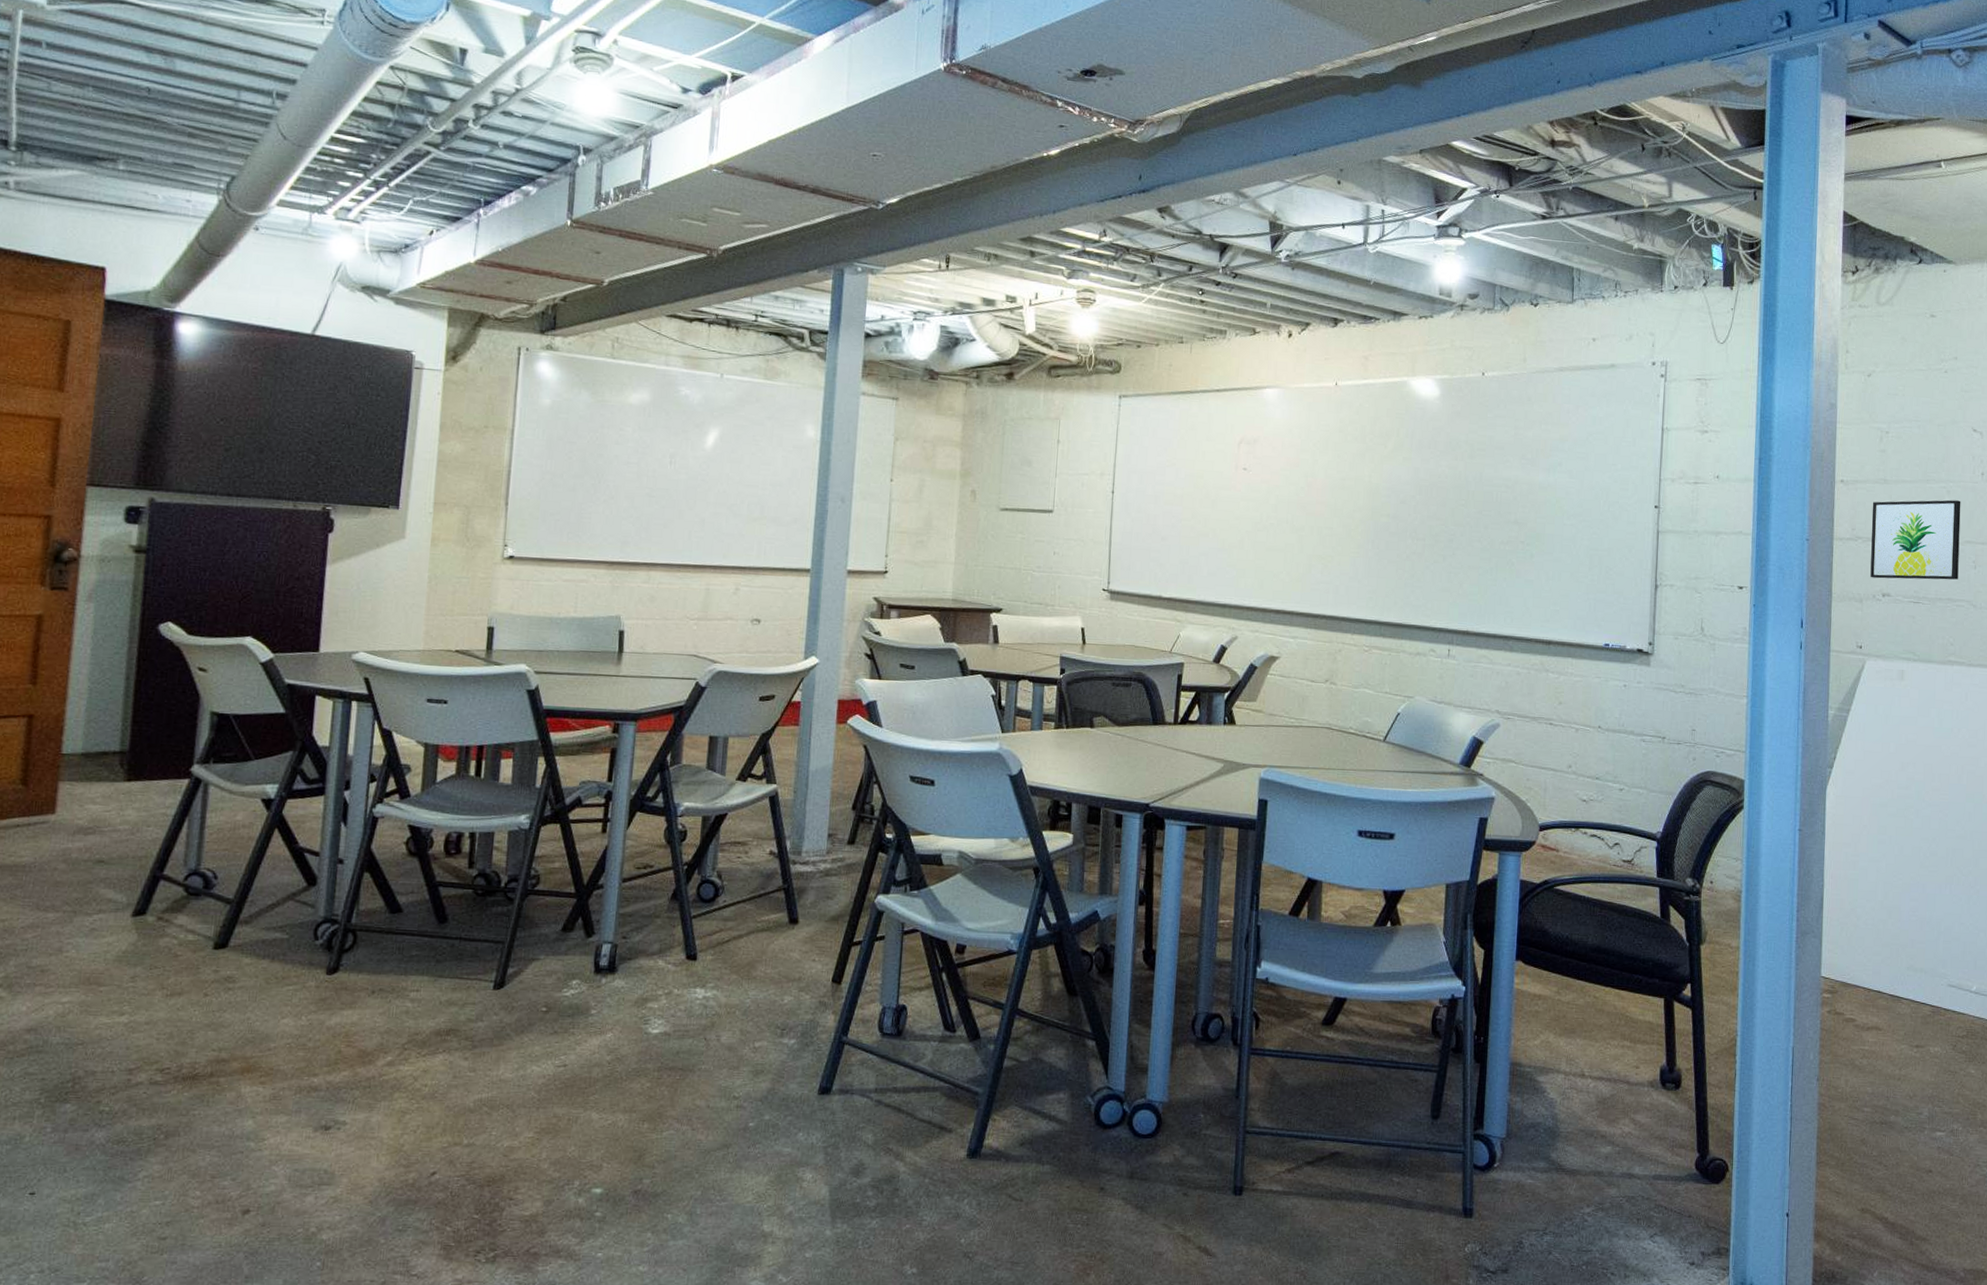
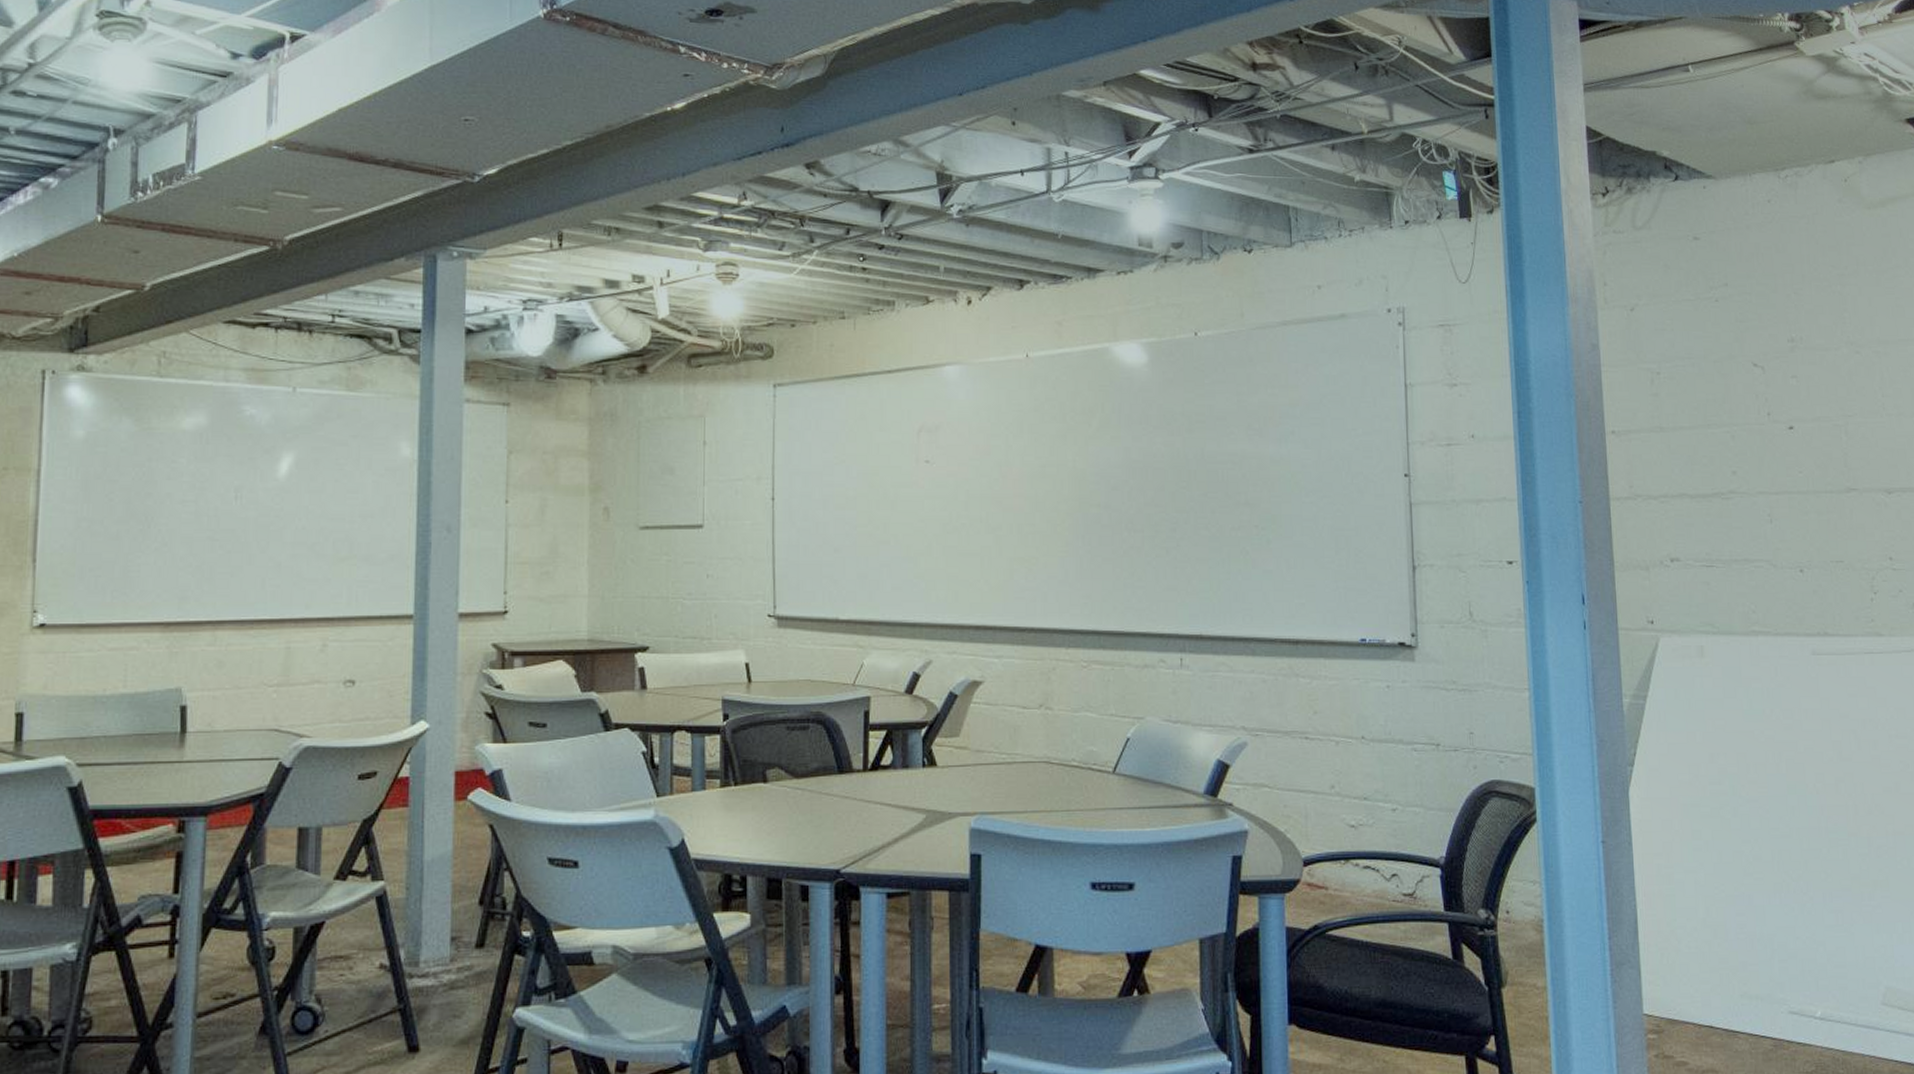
wall art: present [1870,500,1961,580] -> none [1649,446,1754,542]

